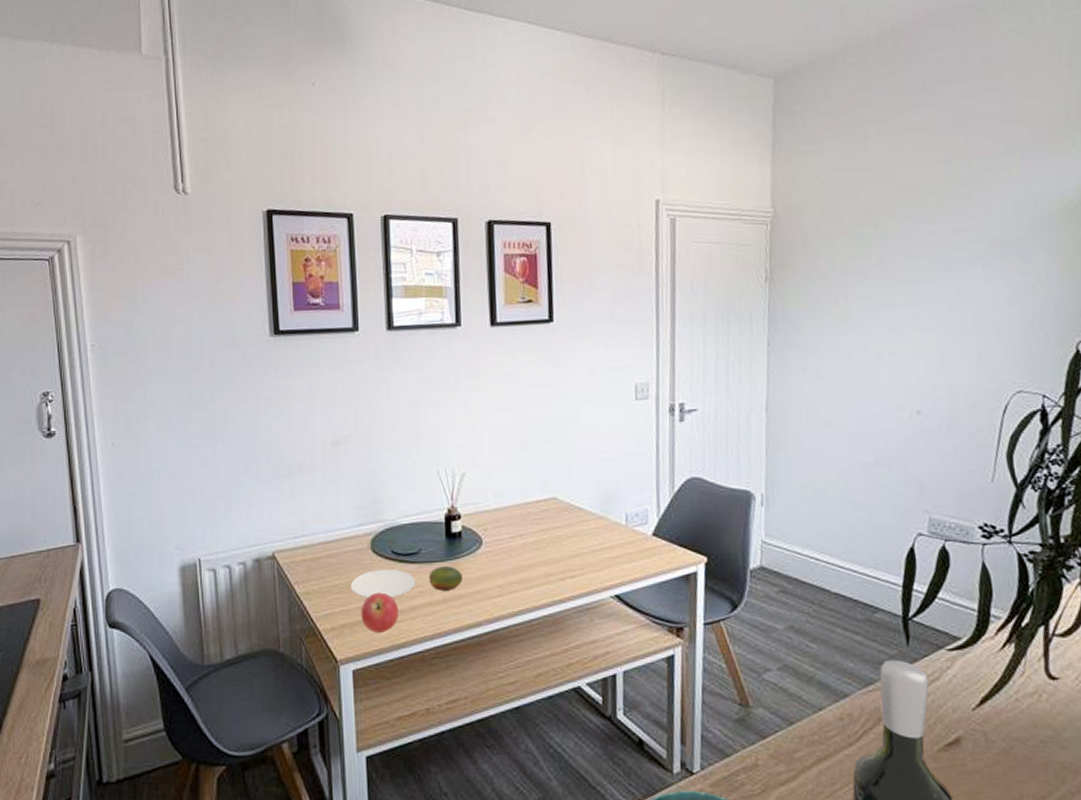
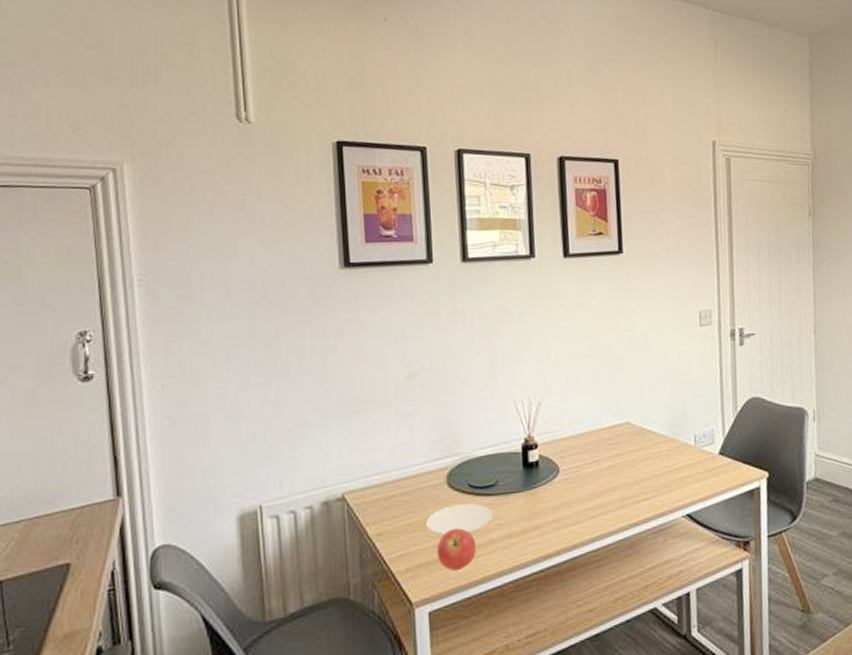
fruit: present [428,566,462,591] -> none [506,496,540,522]

